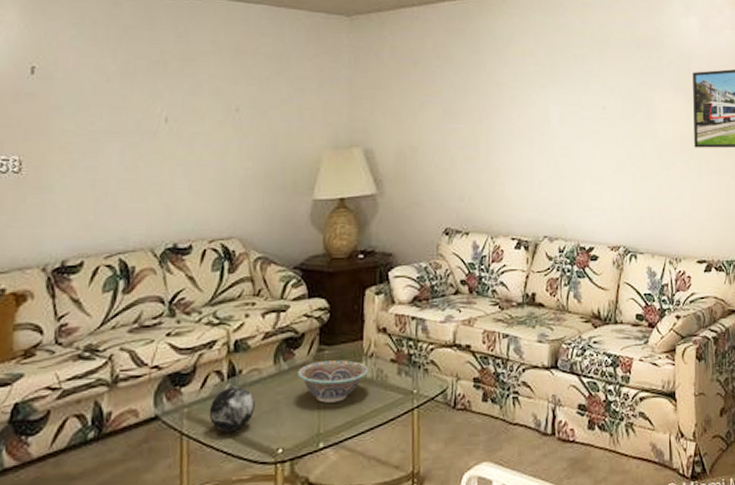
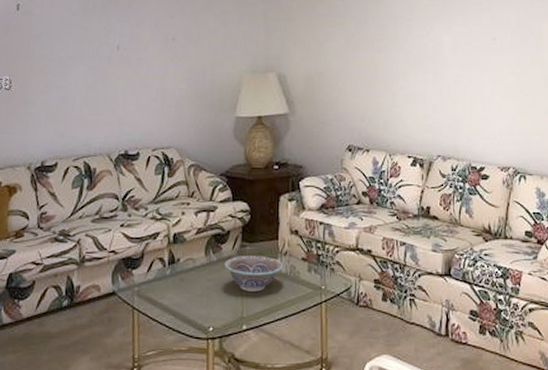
decorative orb: present [209,385,255,433] -> none [154,271,190,310]

